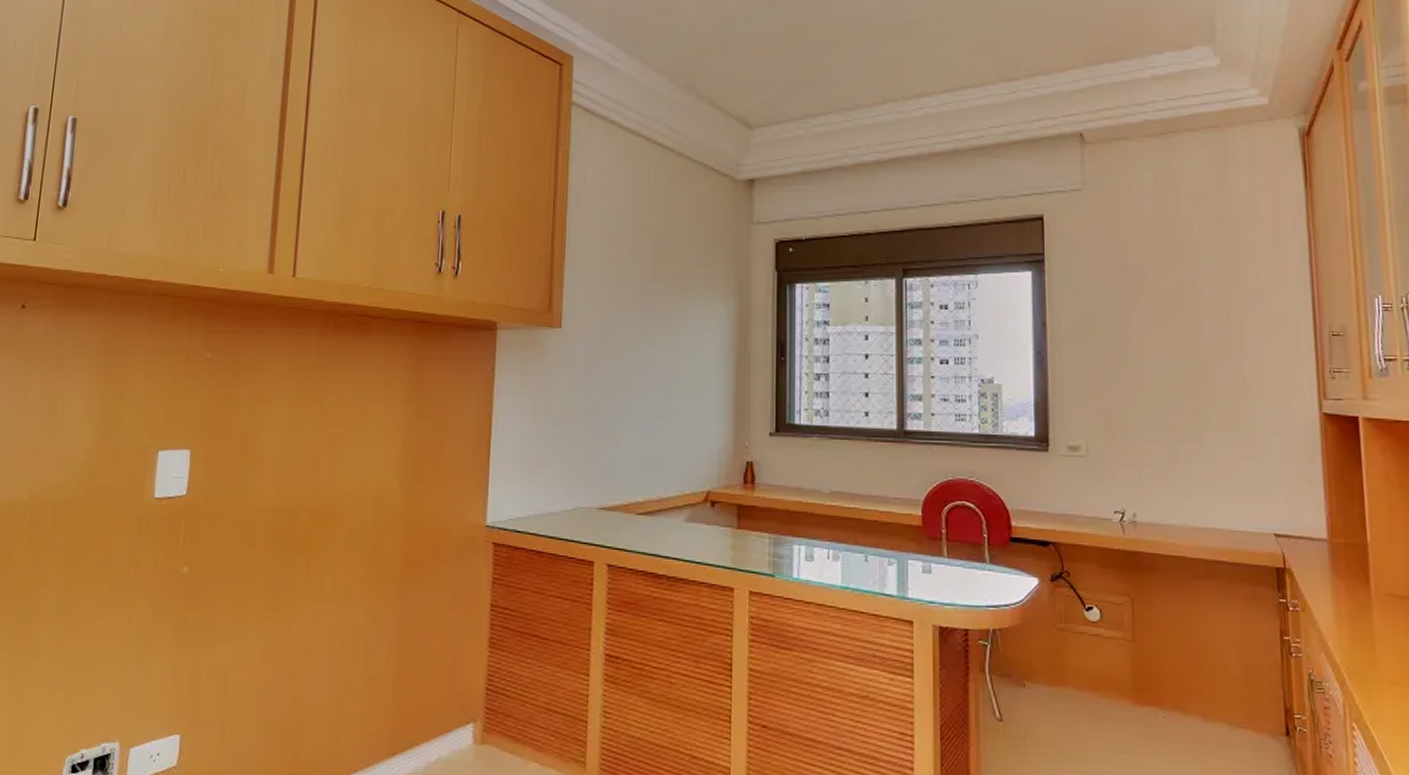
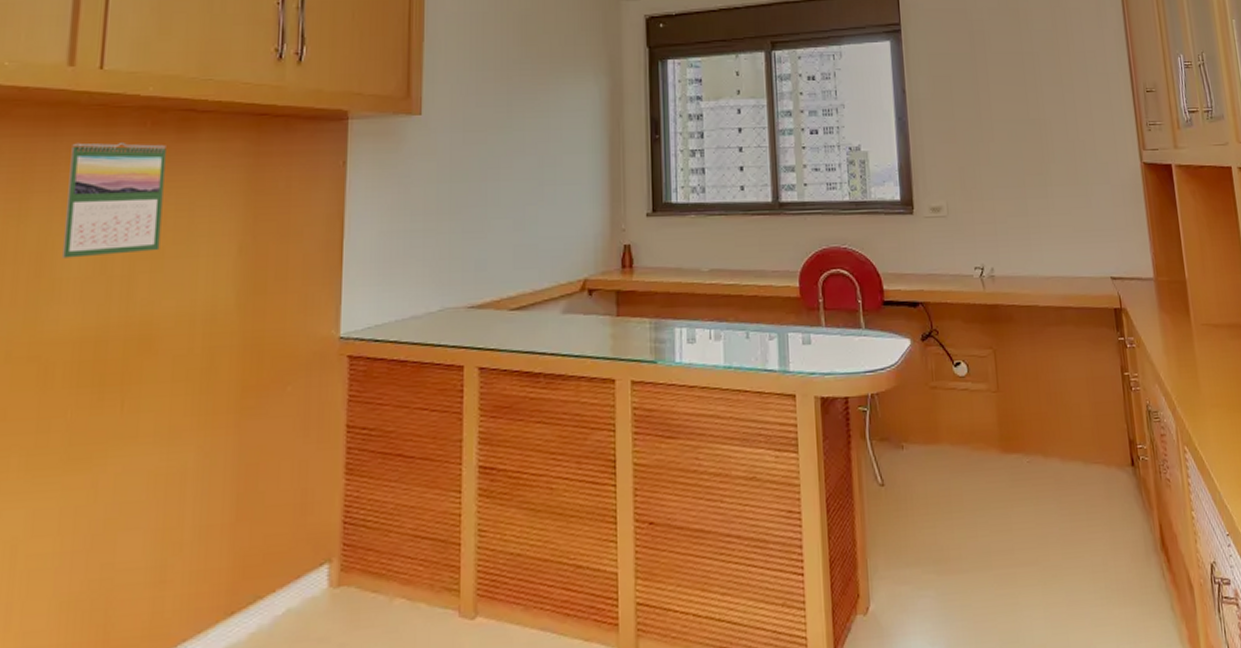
calendar: none [263,340,345,439] -> present [63,142,166,258]

